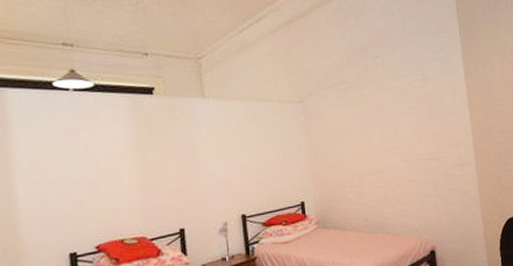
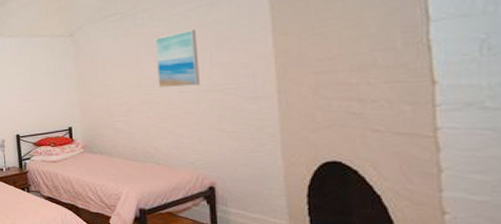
wall art: none [379,101,419,157] -> present [154,29,200,87]

